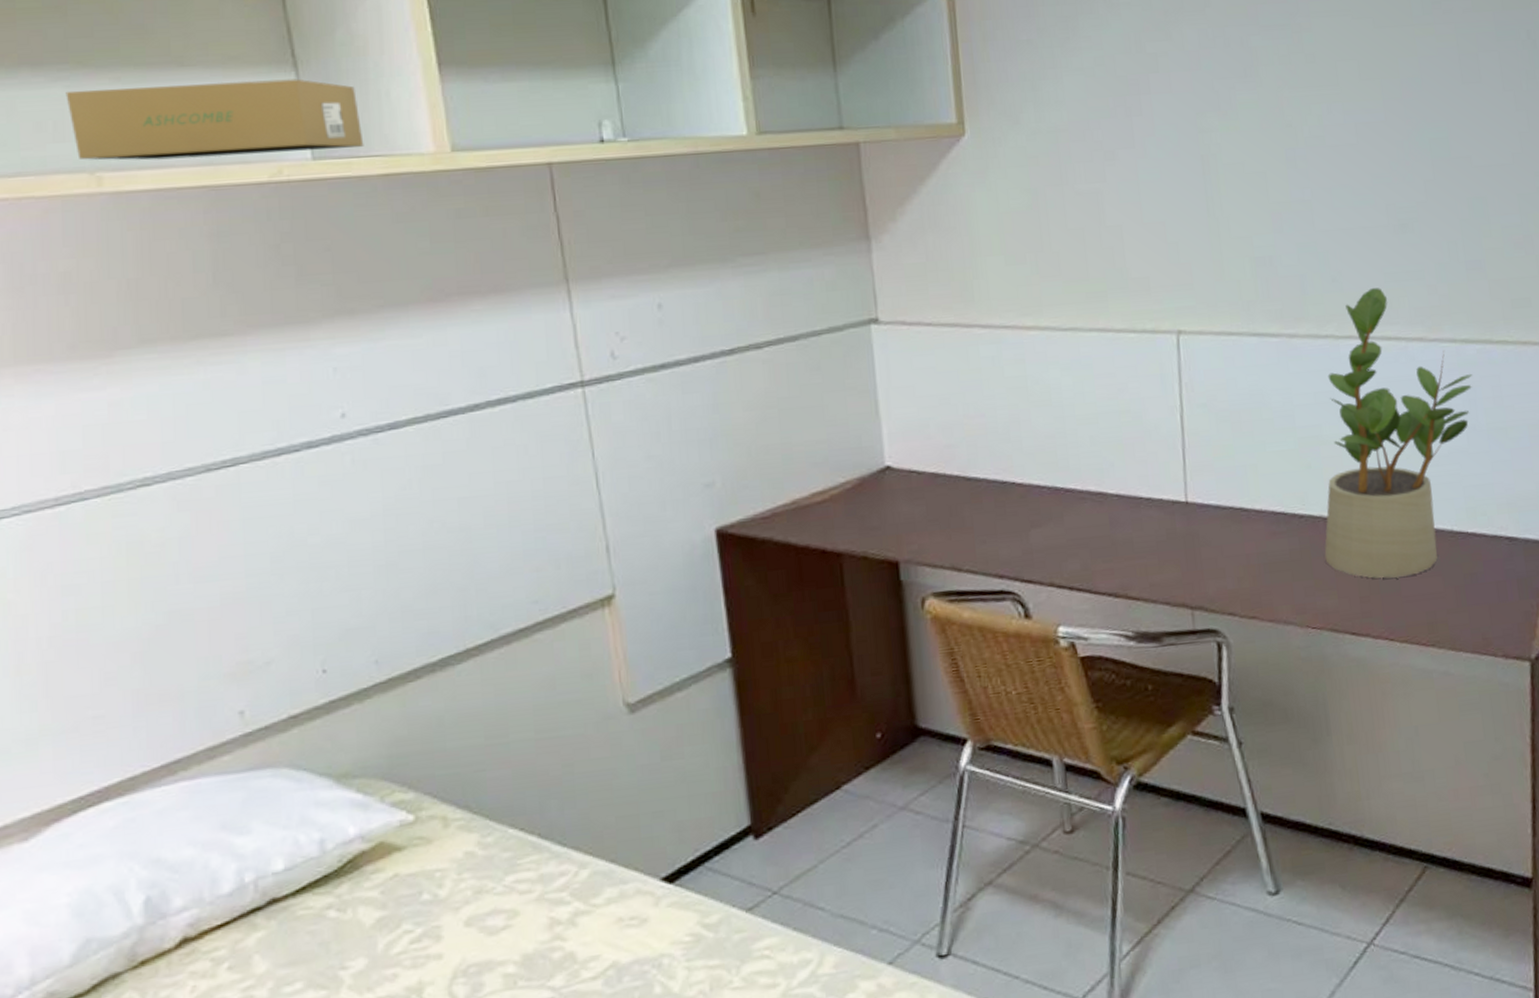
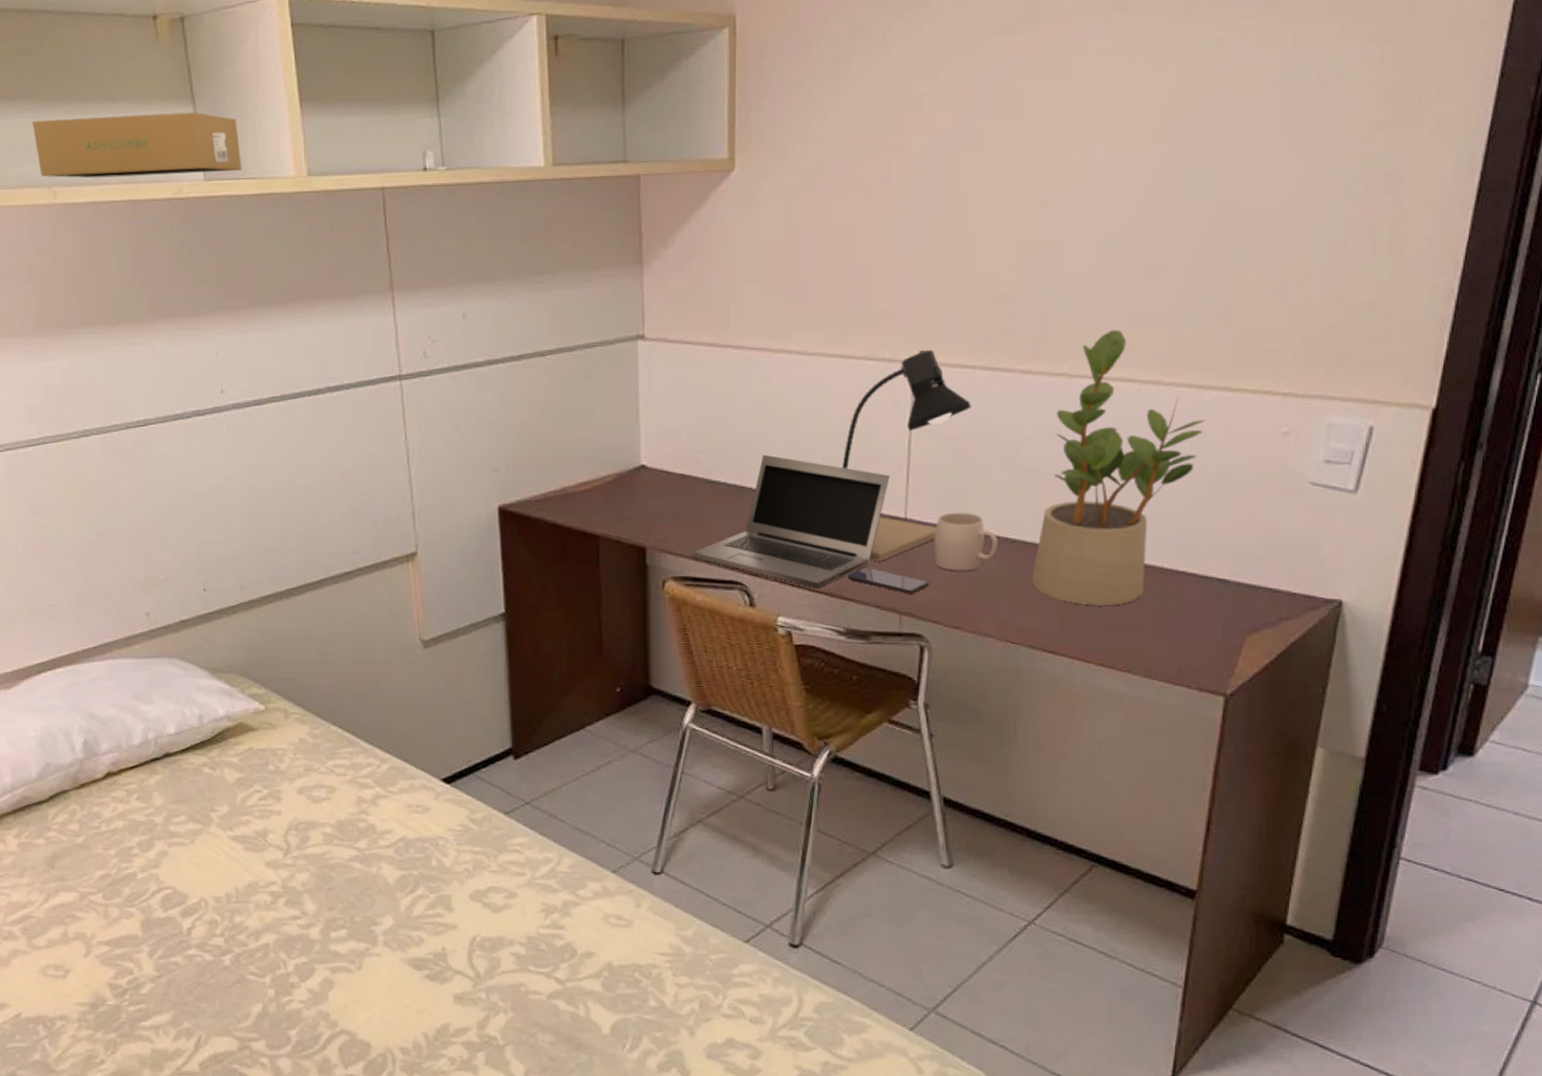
laptop: none [954,443,1165,590] -> present [693,454,890,589]
desk lamp: none [1112,317,1242,553] -> present [842,349,971,562]
smartphone: none [1130,559,1220,586] -> present [847,567,930,594]
mug: none [1218,489,1286,555] -> present [934,512,997,571]

